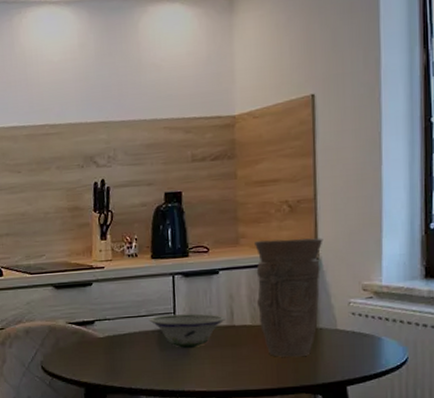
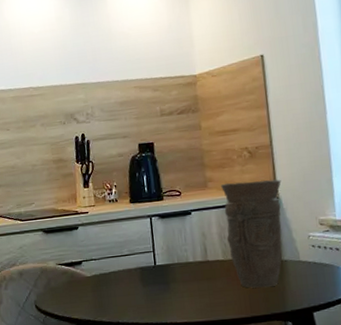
bowl: present [148,313,227,349] -> none [131,251,201,284]

